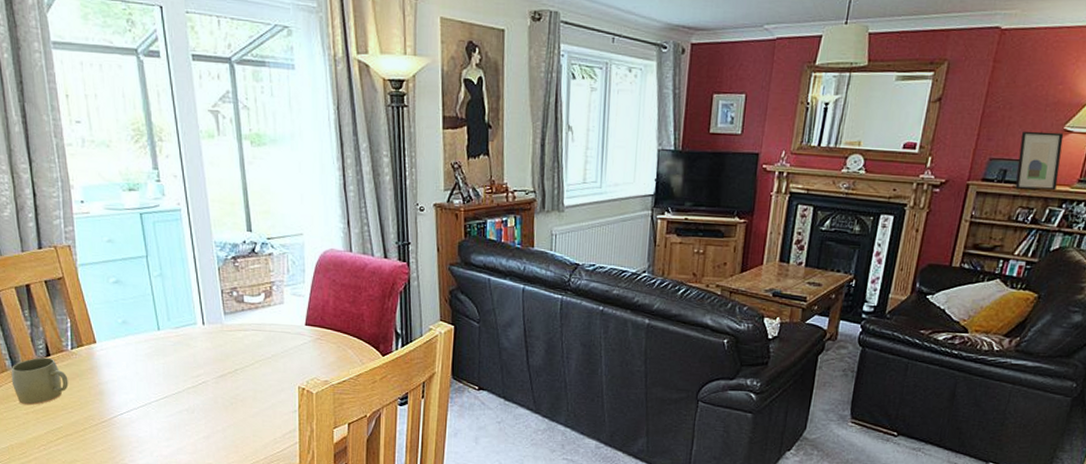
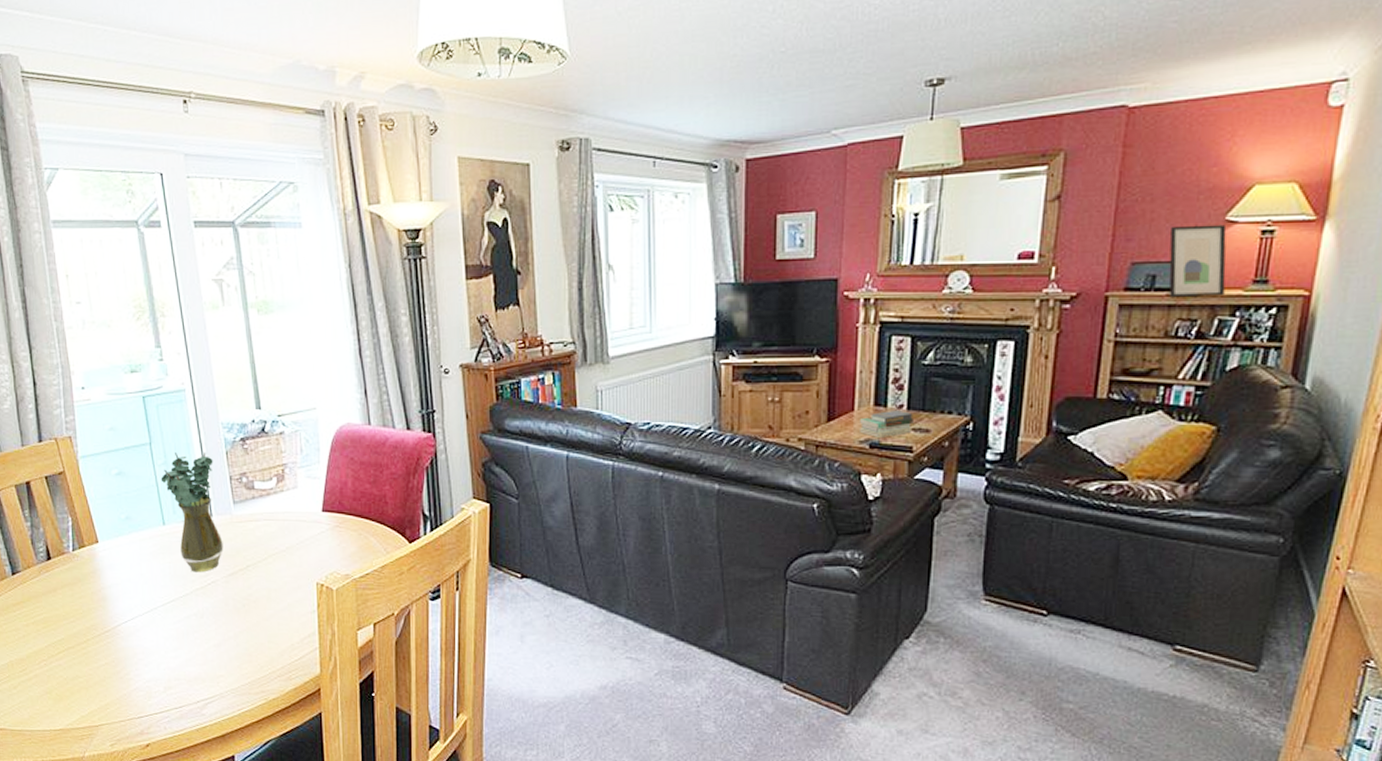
mug: present [11,357,69,406] -> none [10,561,70,616]
vase: none [156,266,214,374] -> present [160,451,223,573]
books: none [765,266,810,289] -> present [858,409,913,439]

